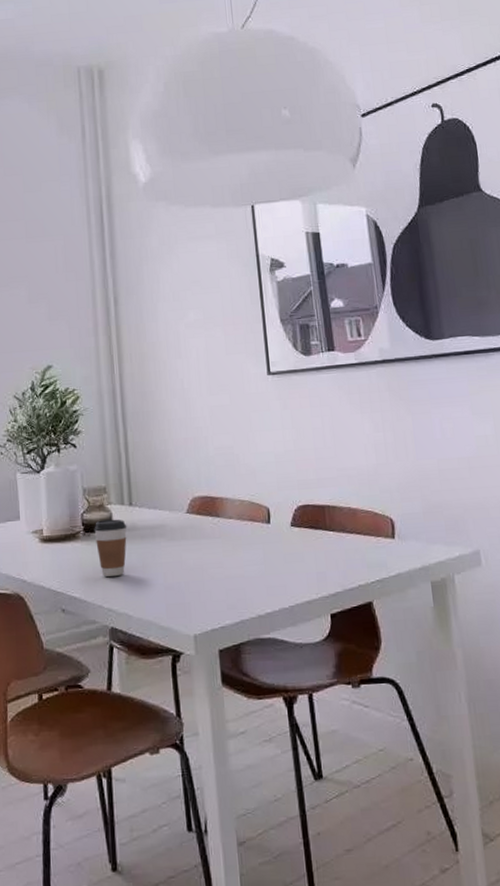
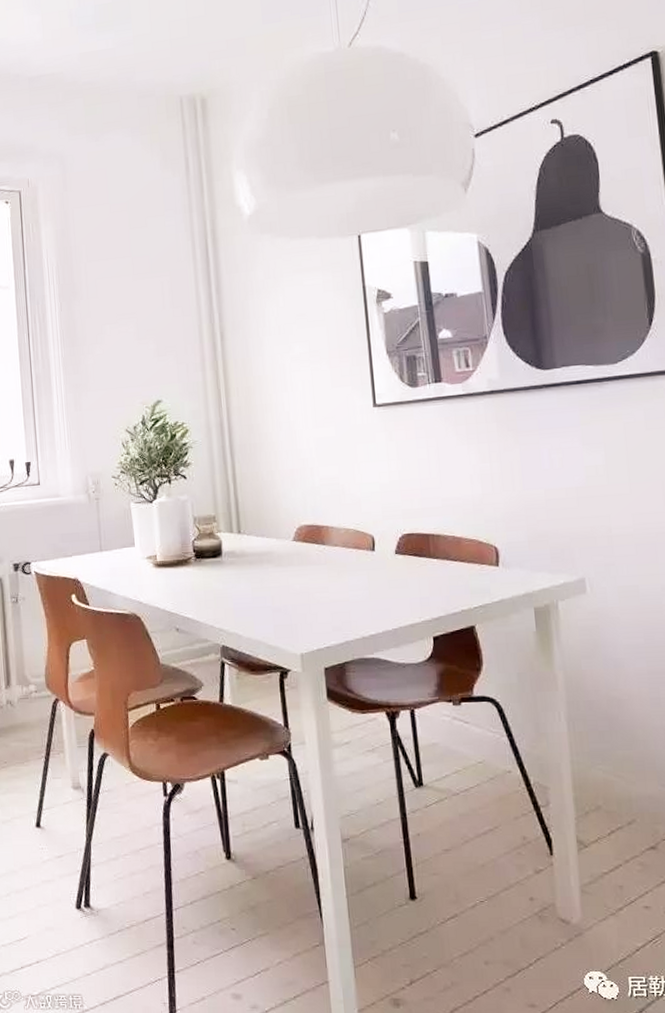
coffee cup: present [94,519,127,578] -> none [204,546,236,600]

